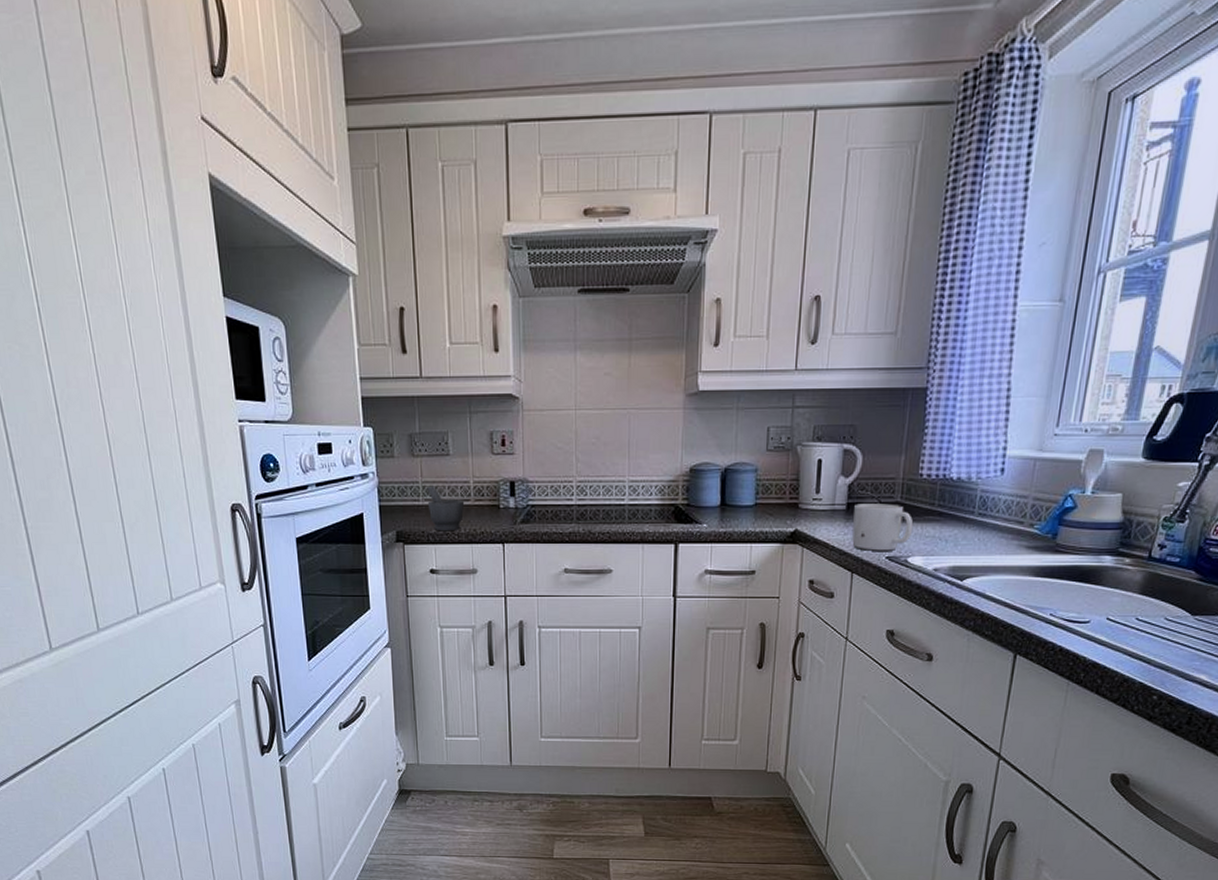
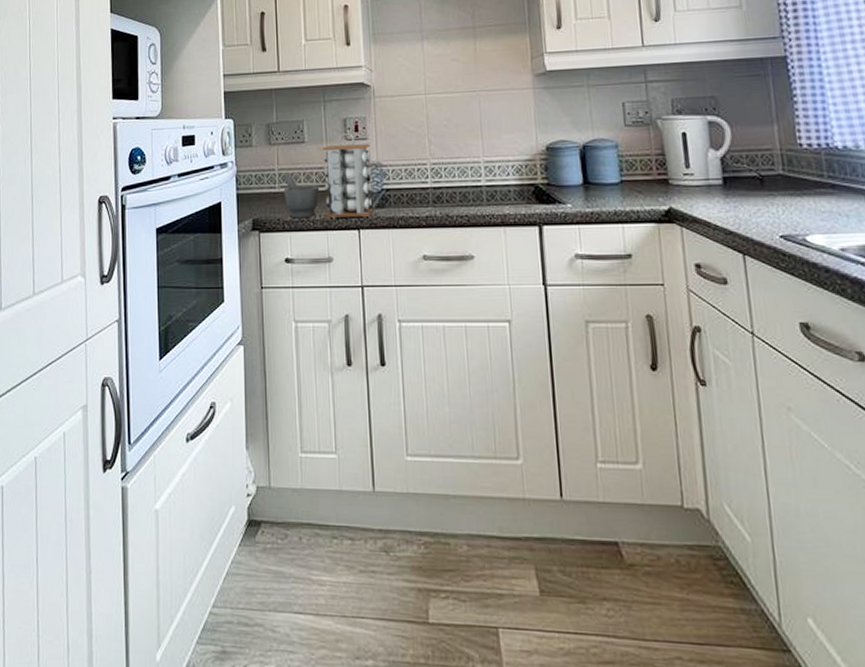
spice rack: none [468,446,518,533] -> present [322,132,373,219]
mug: present [852,504,914,552] -> none [731,176,805,231]

